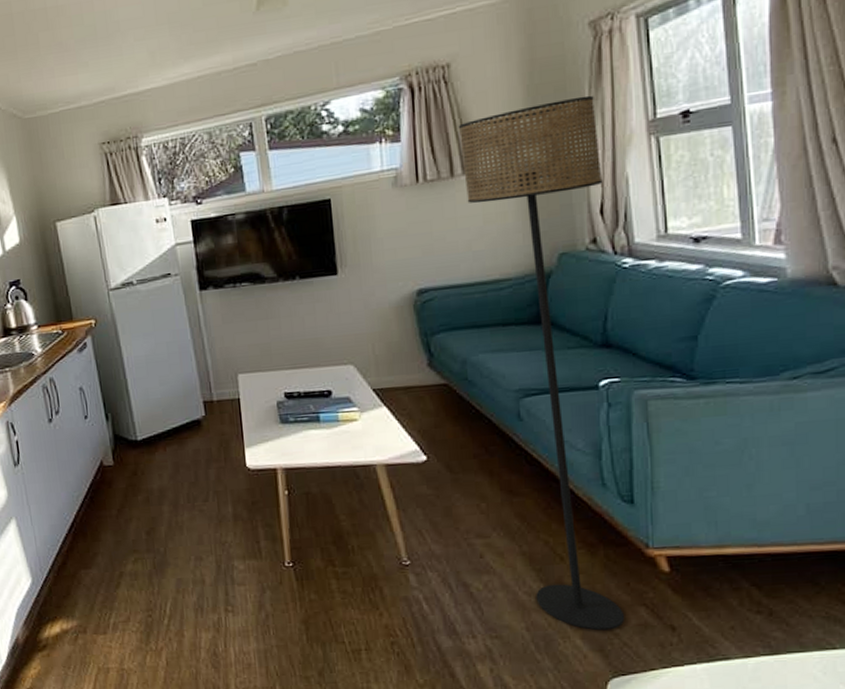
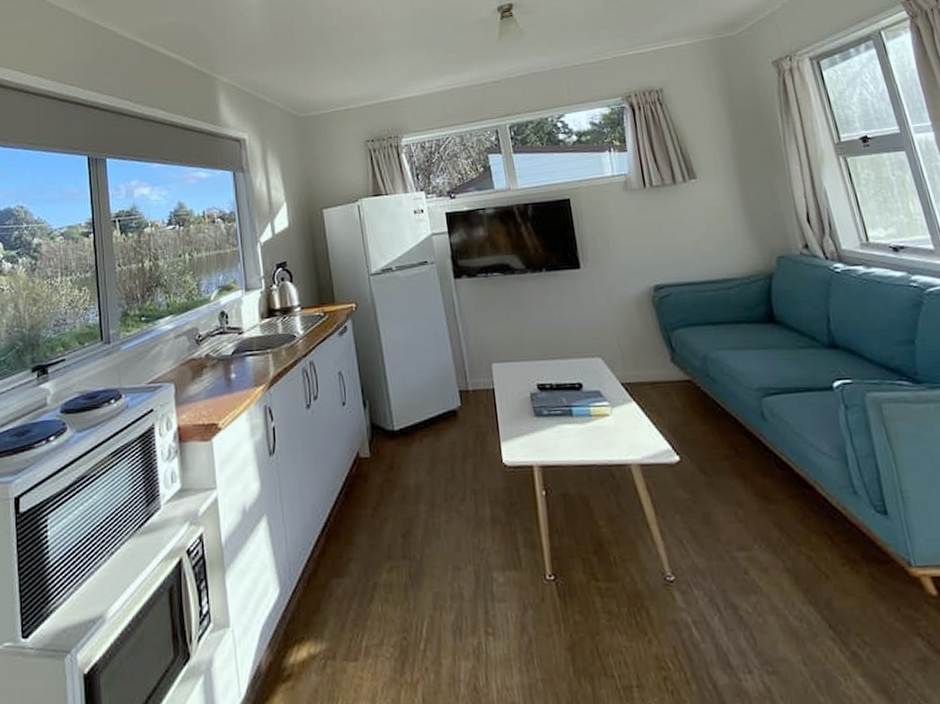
floor lamp: present [457,95,624,631] -> none [674,120,903,667]

